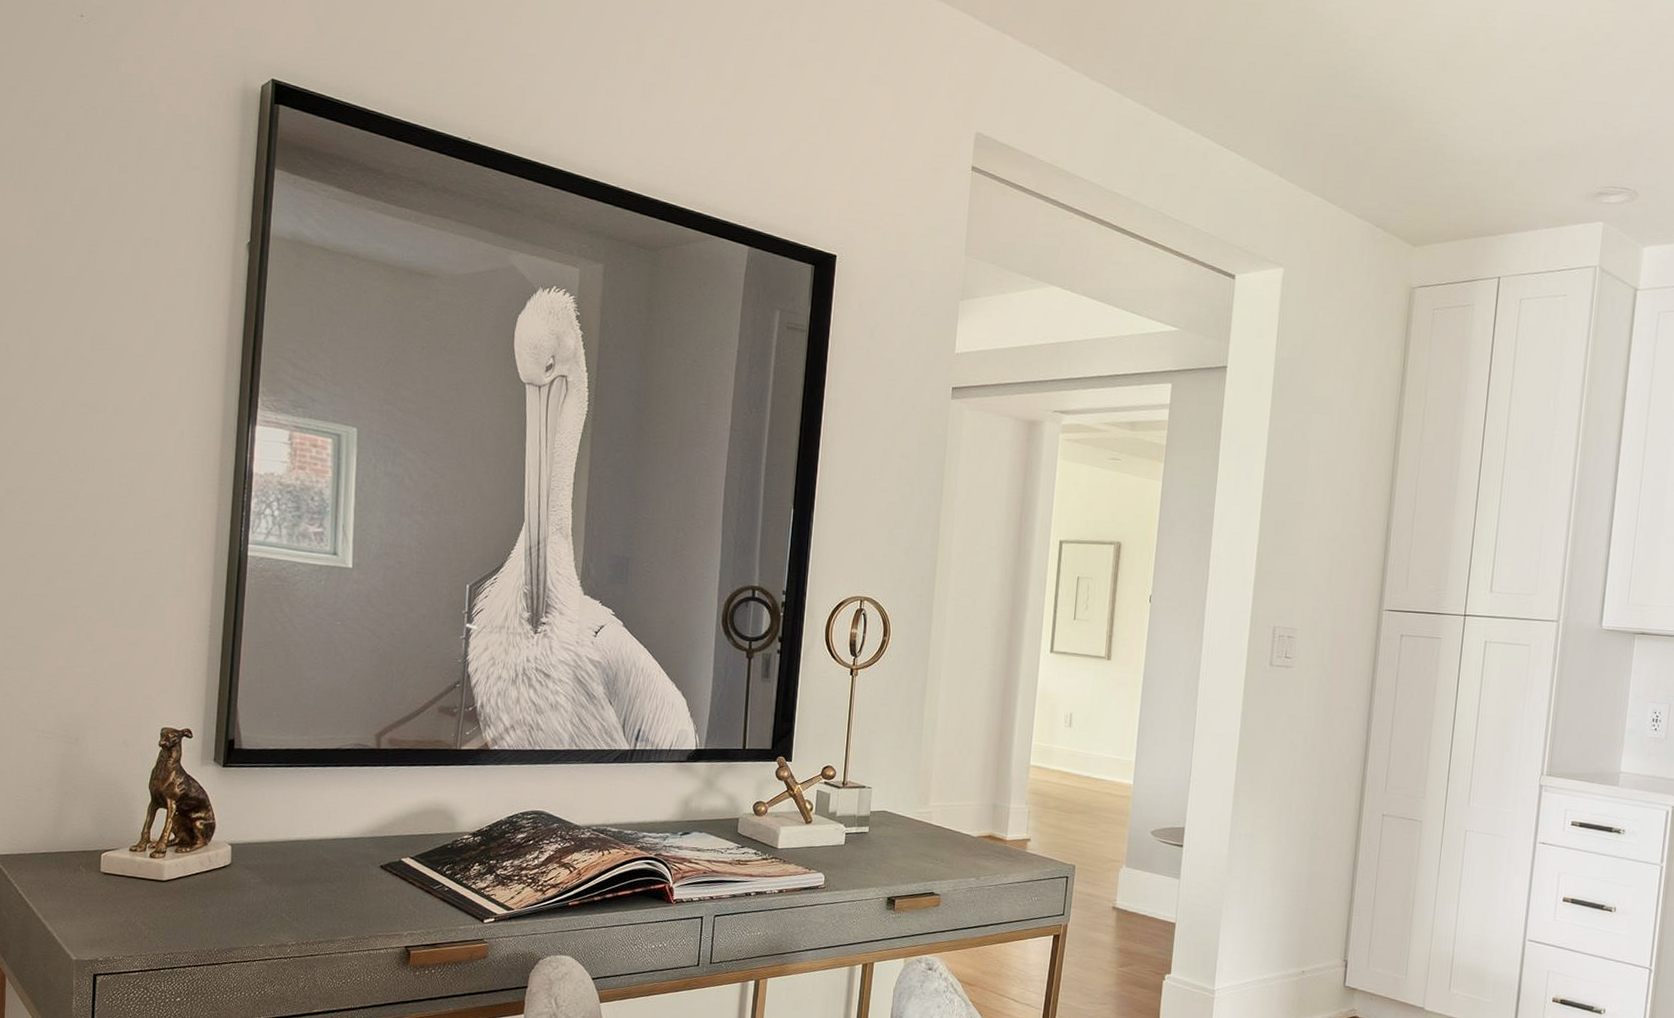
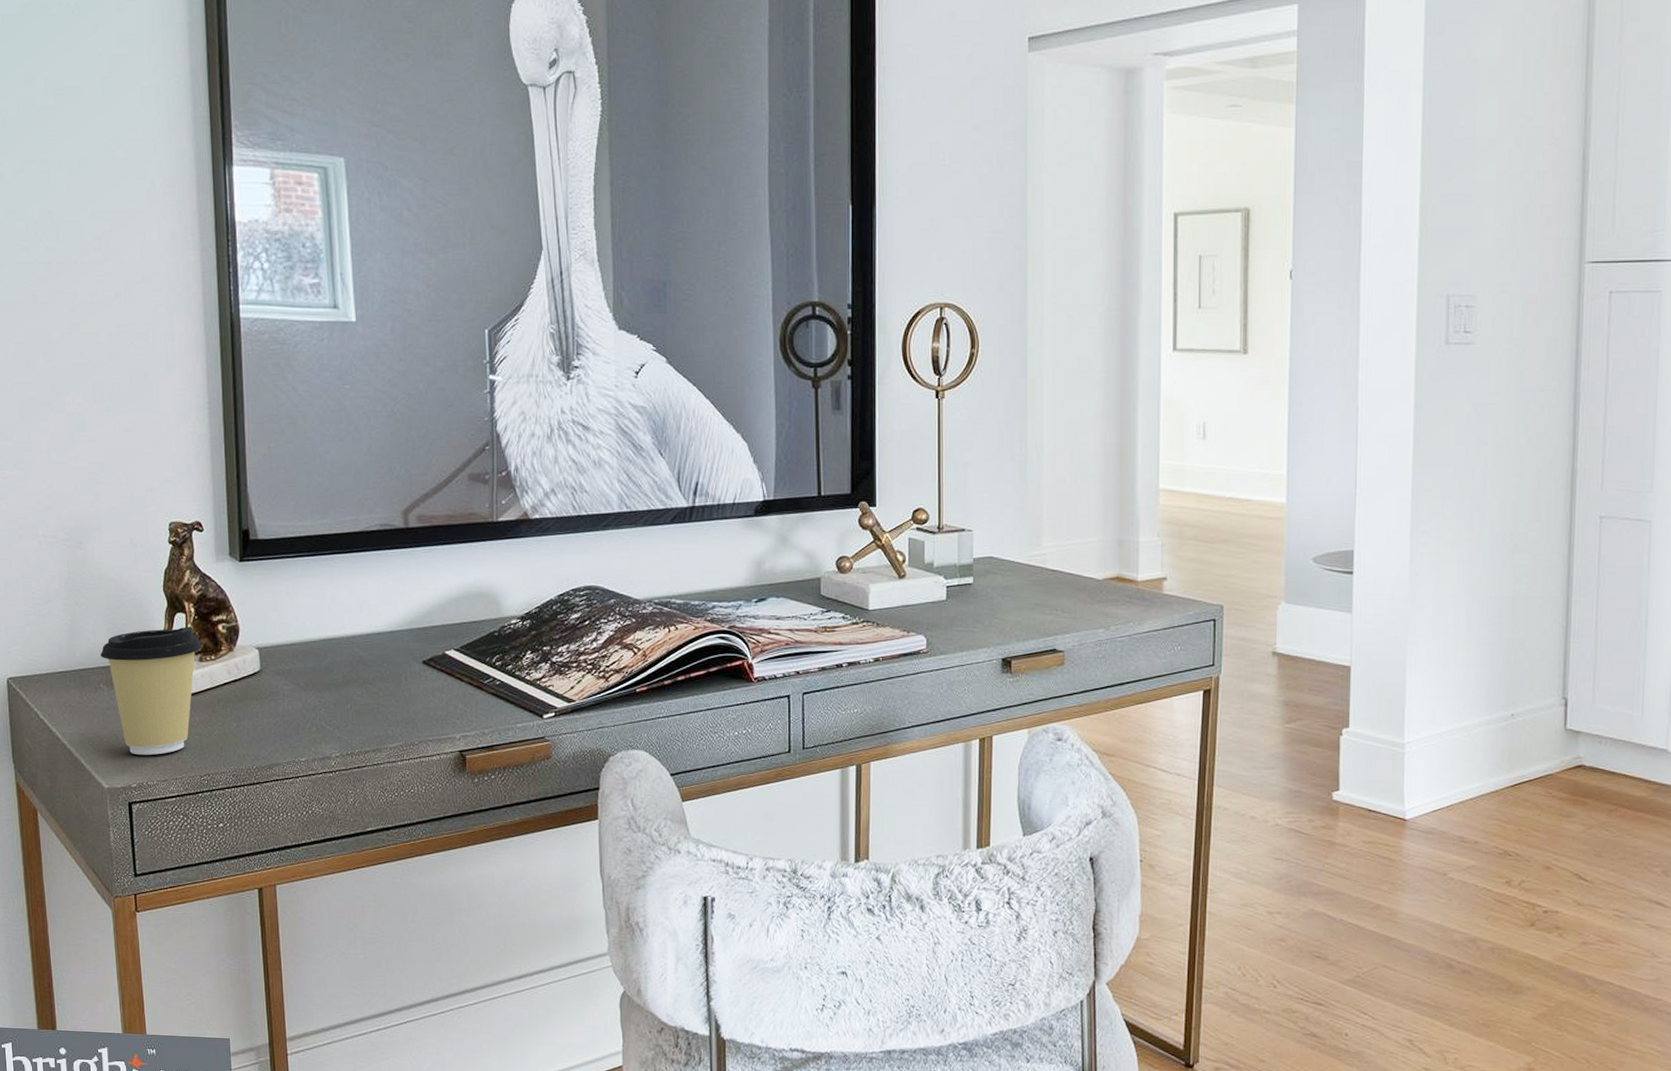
coffee cup: none [83,820,180,933] -> present [100,626,203,755]

